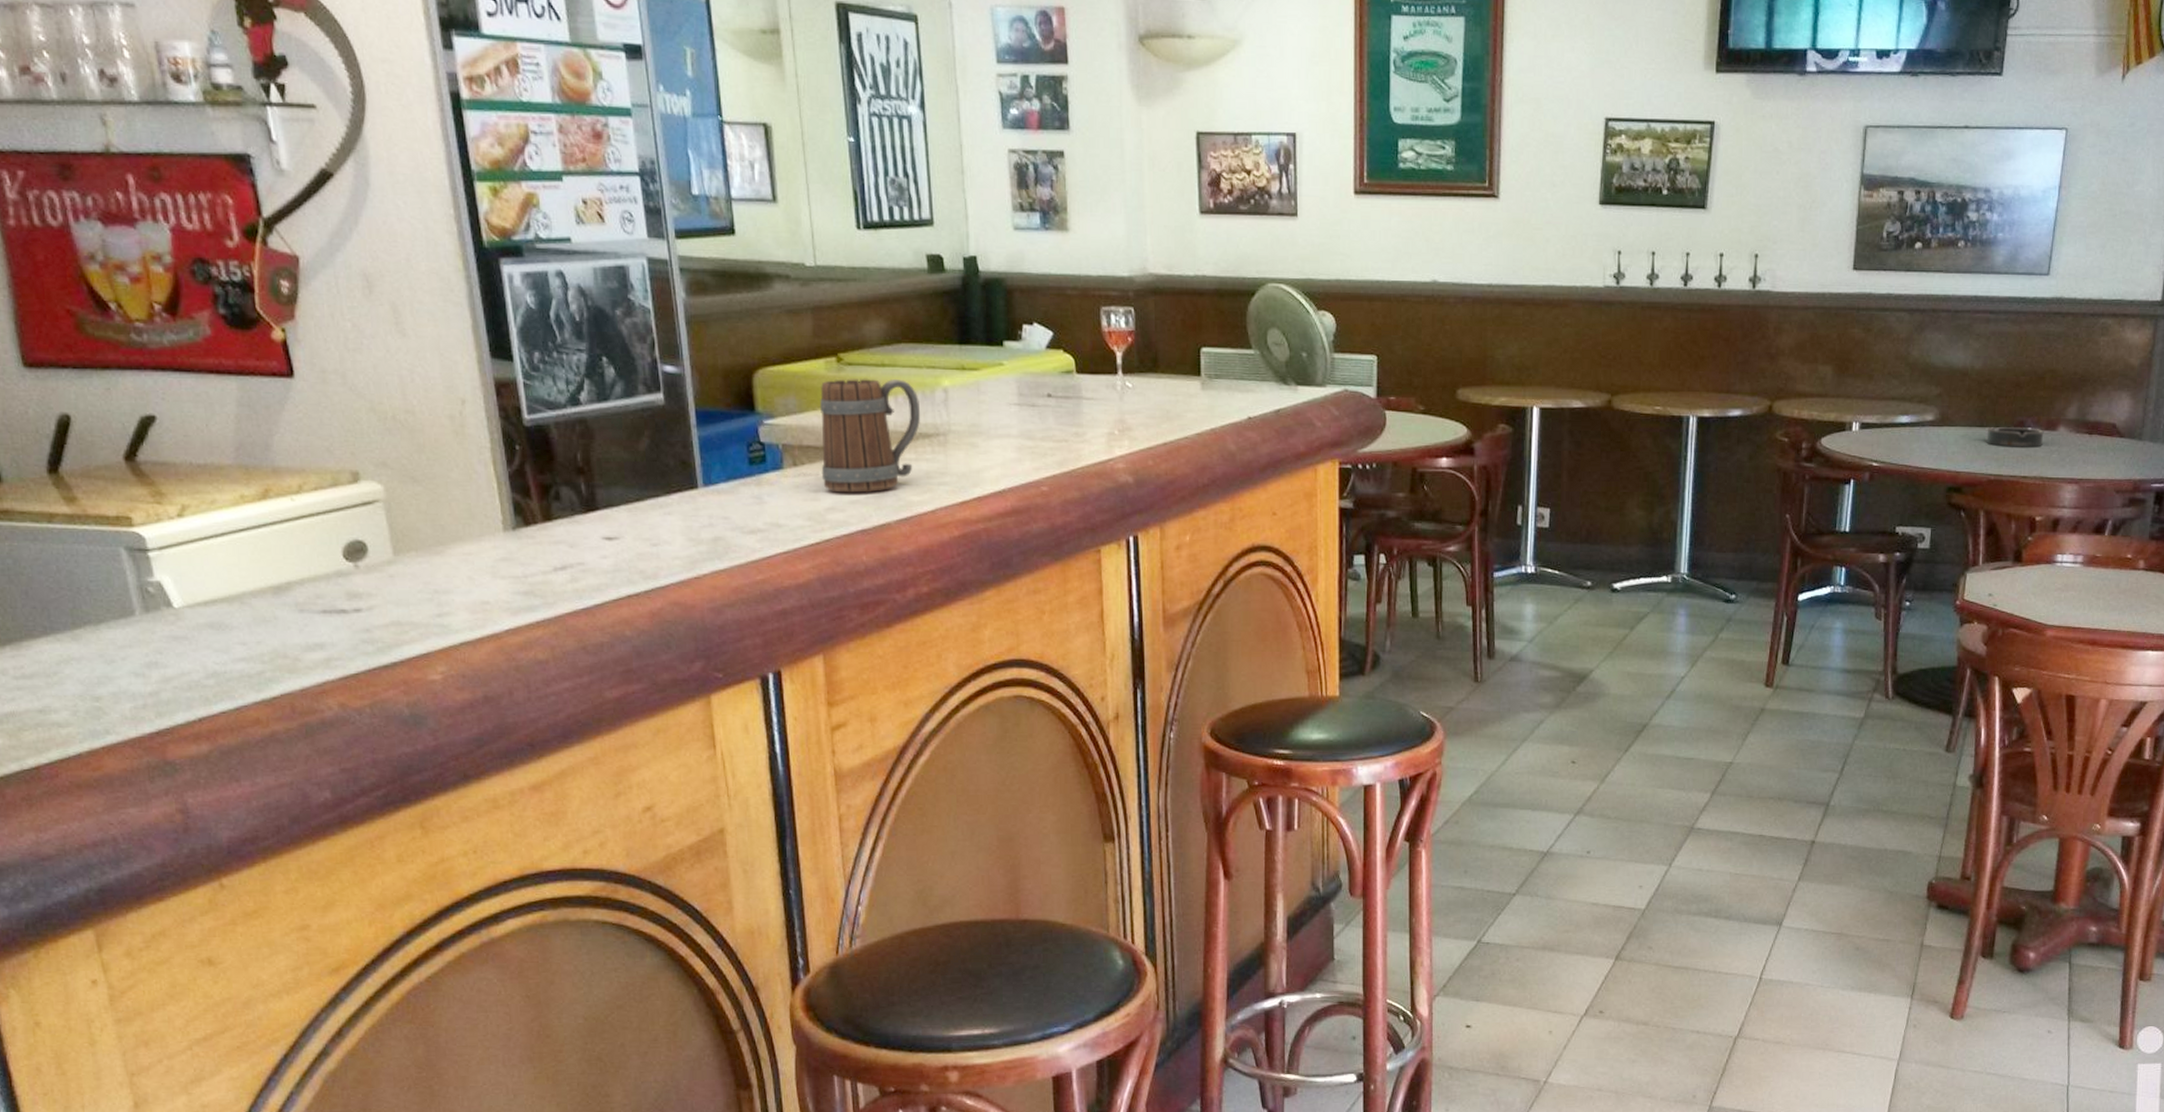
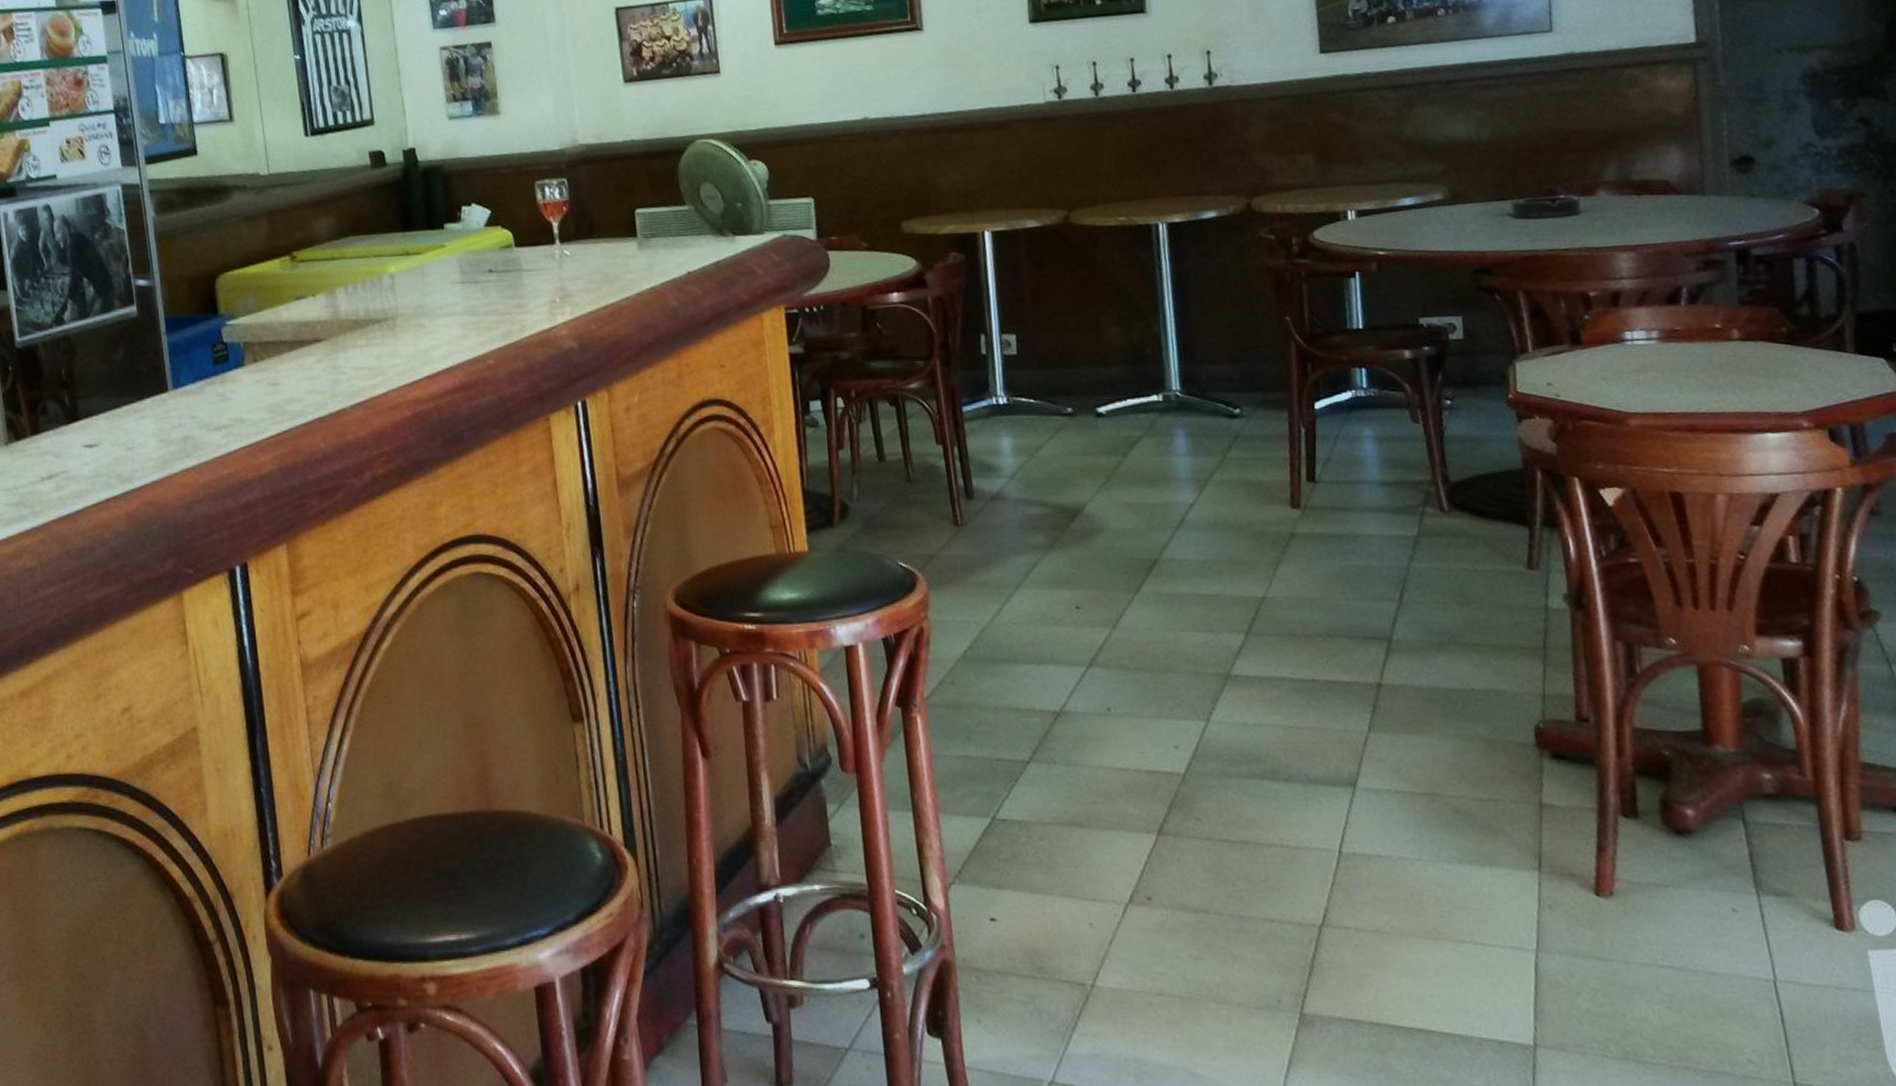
beer mug: present [819,378,921,493] -> none [276,270,370,383]

